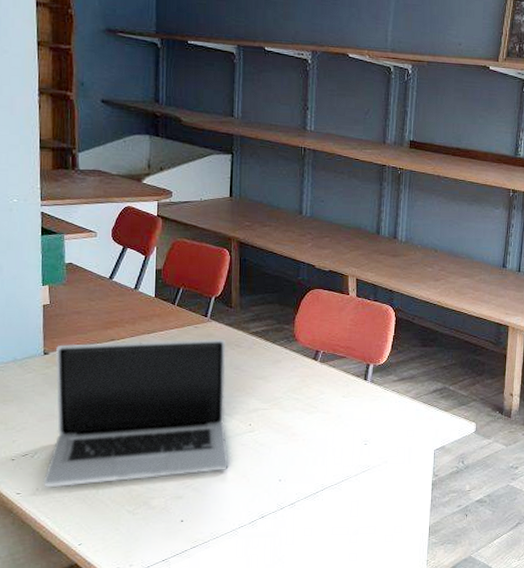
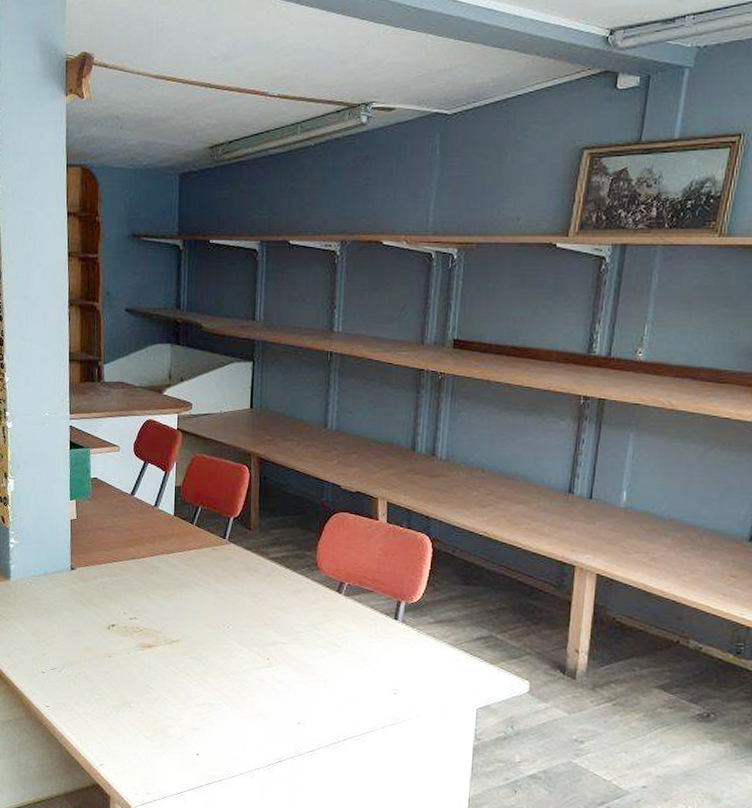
laptop: present [43,339,229,488] -> none [69,560,245,707]

